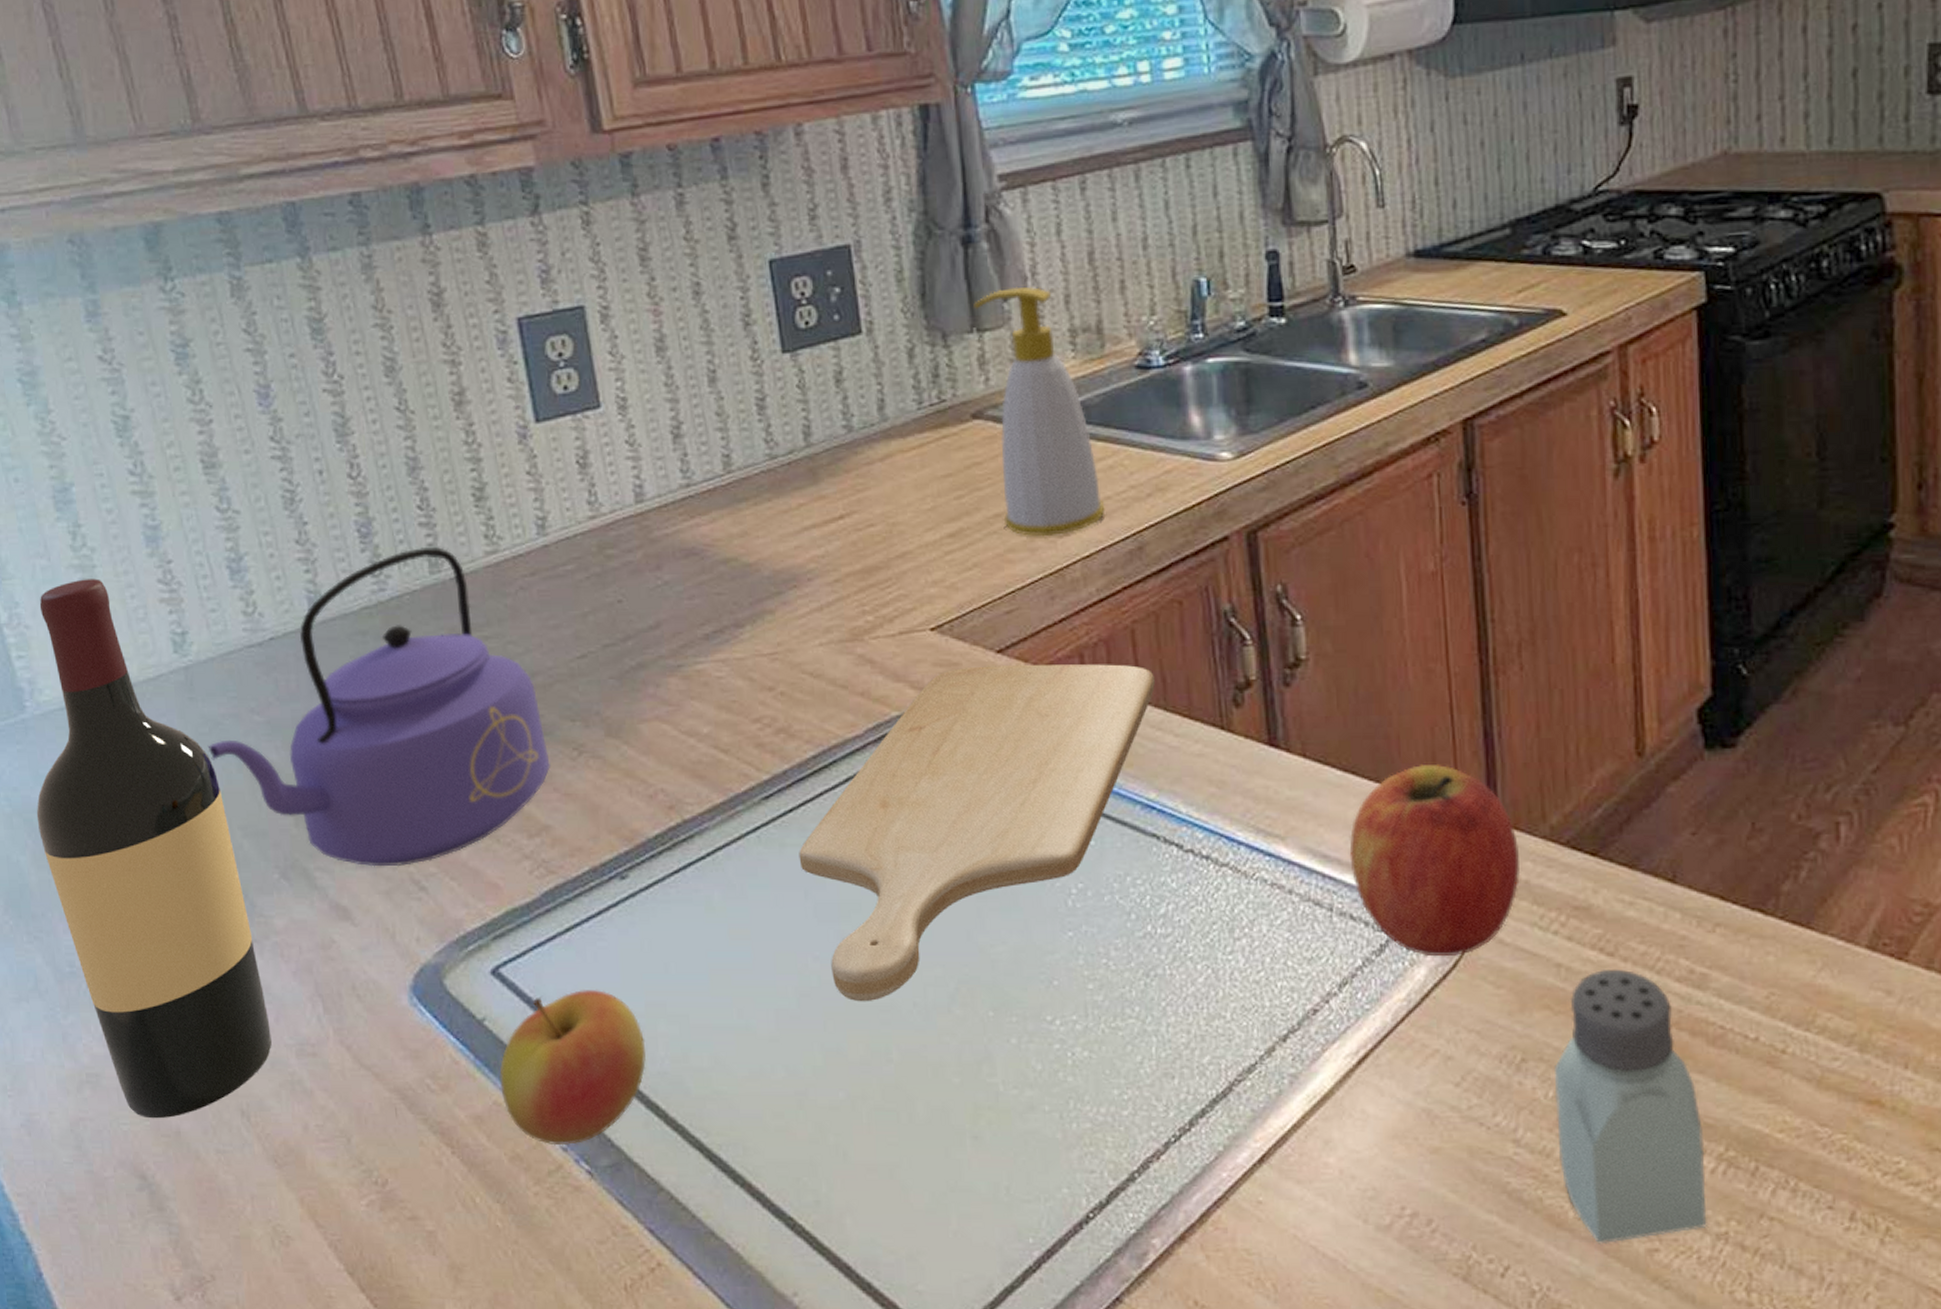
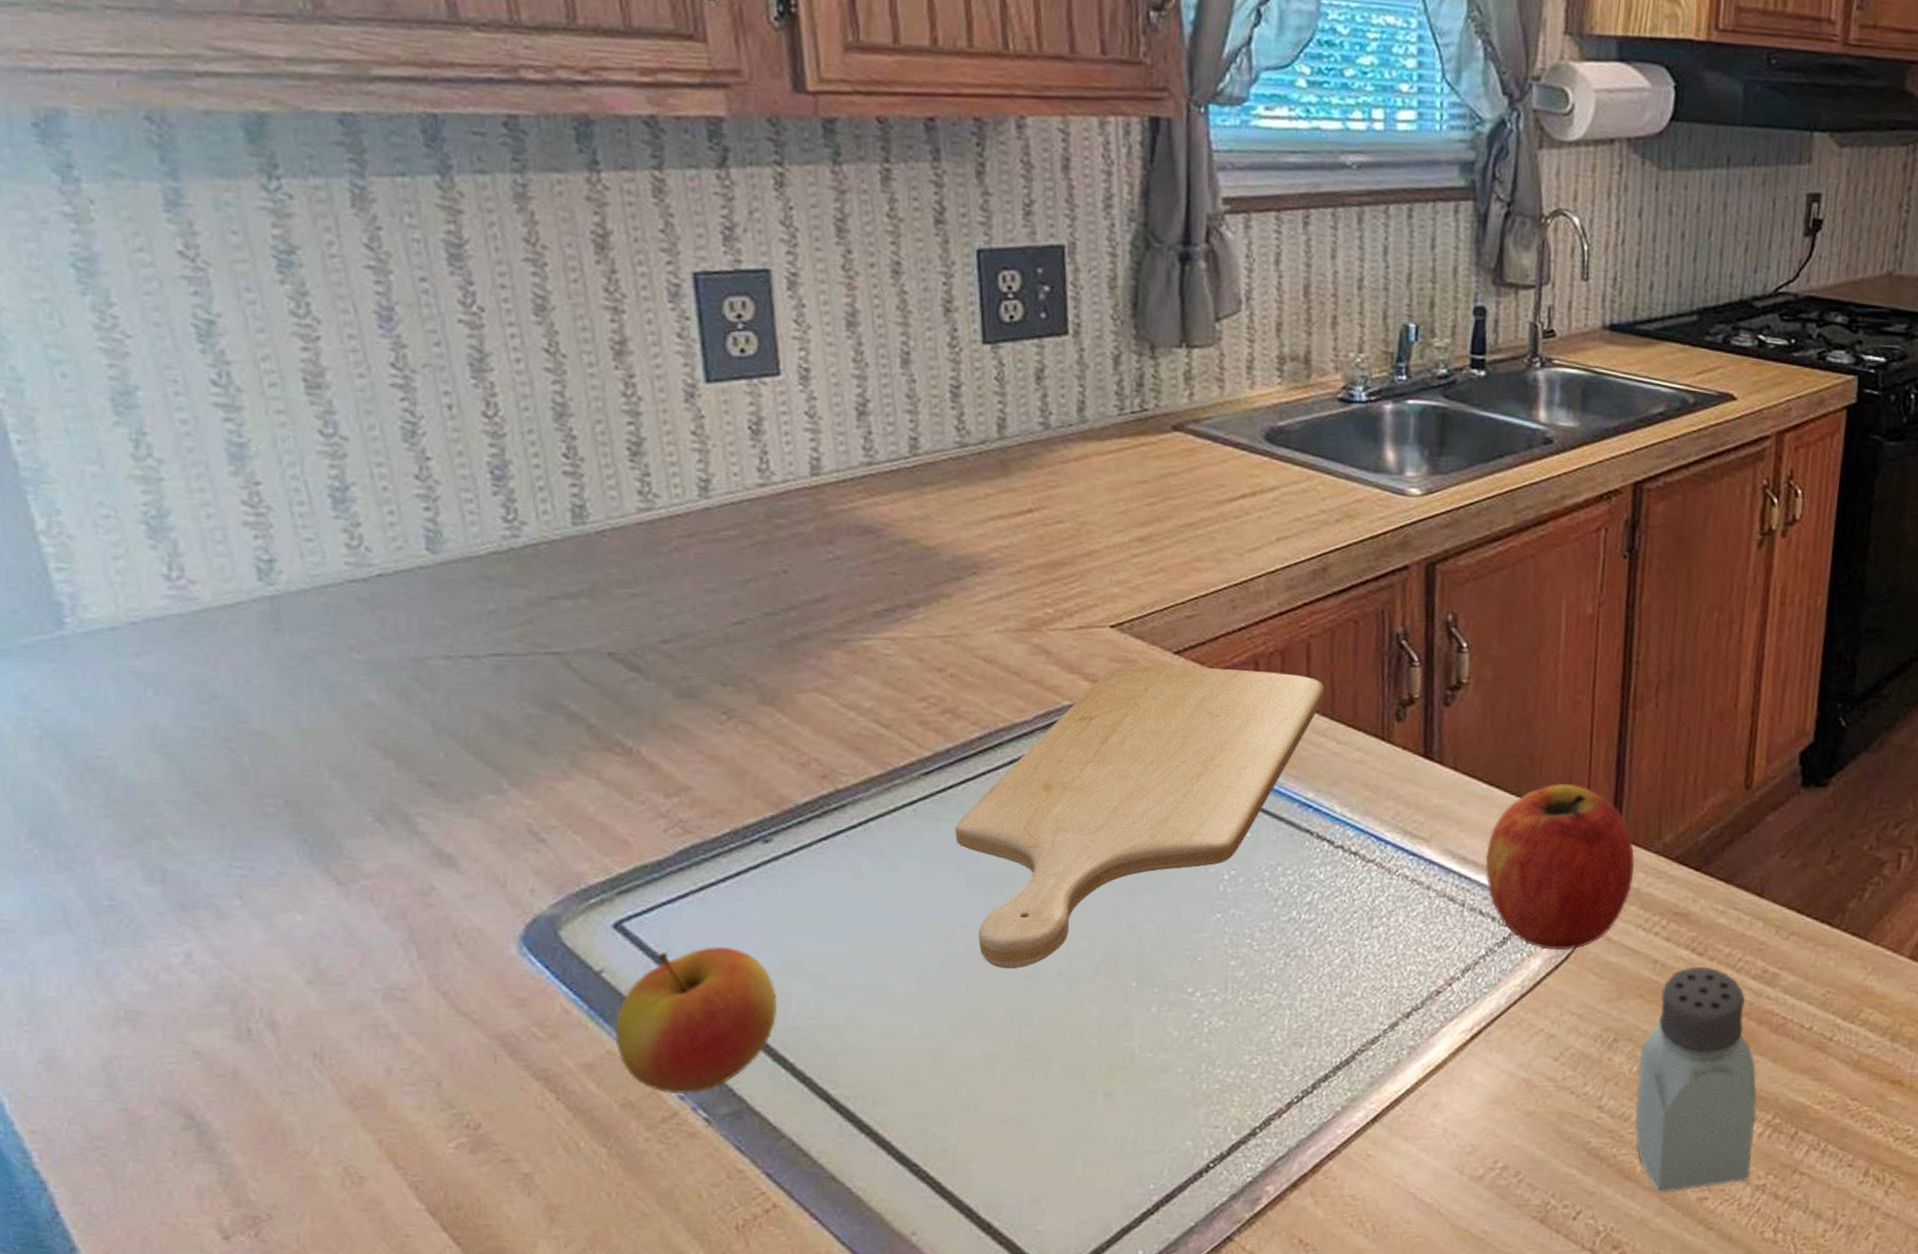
wine bottle: present [36,578,272,1119] -> none [73,491,354,1059]
kettle: present [207,547,550,867] -> none [294,497,695,818]
soap bottle: present [974,286,1105,537] -> none [1185,308,1295,550]

